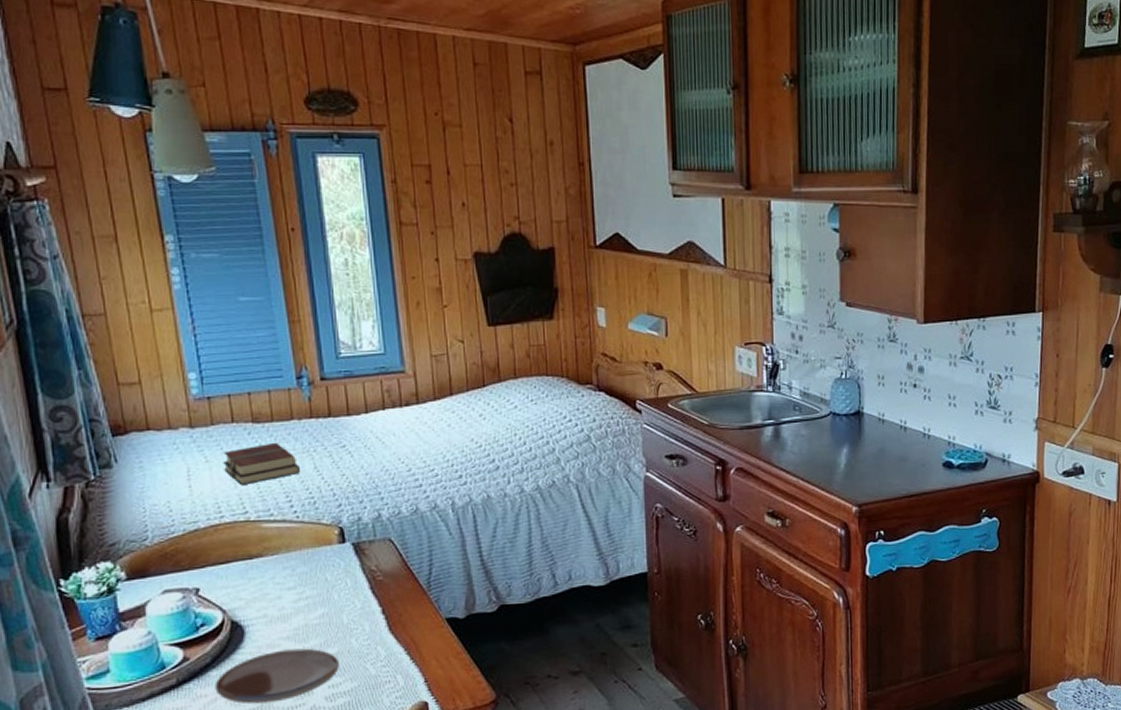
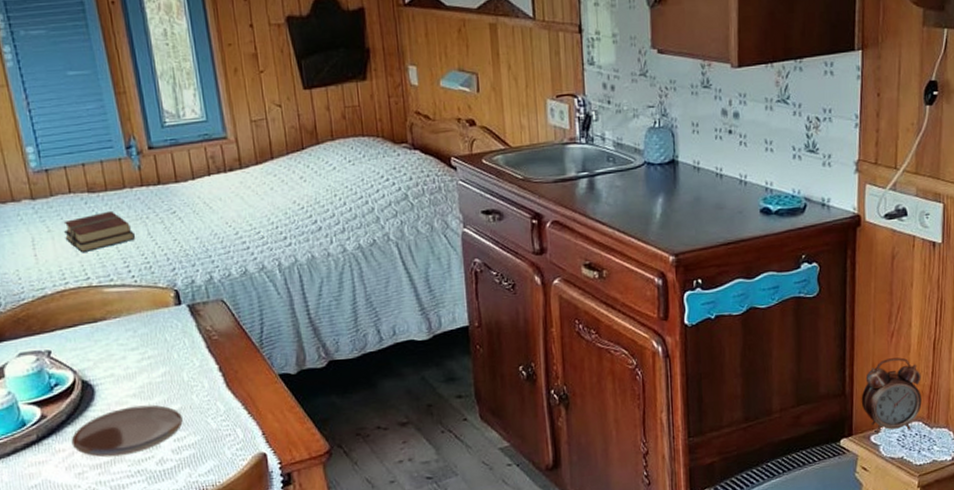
alarm clock: none [1038,614,1097,690] -> present [861,357,922,433]

